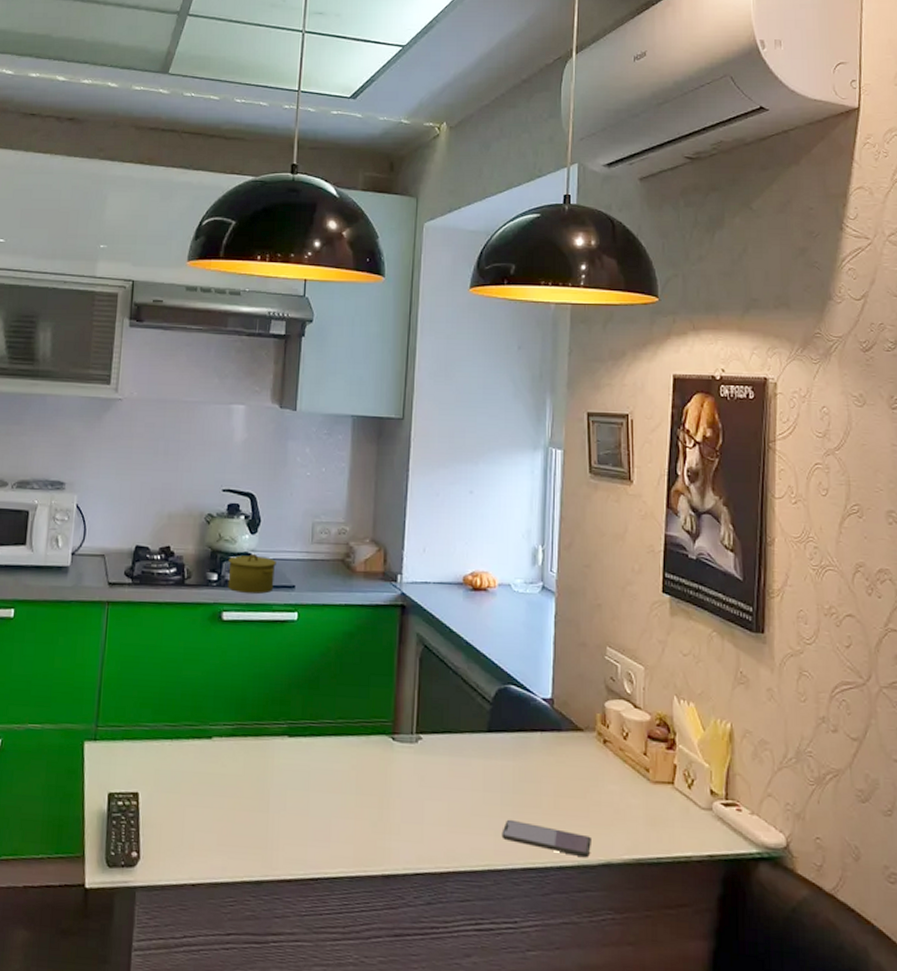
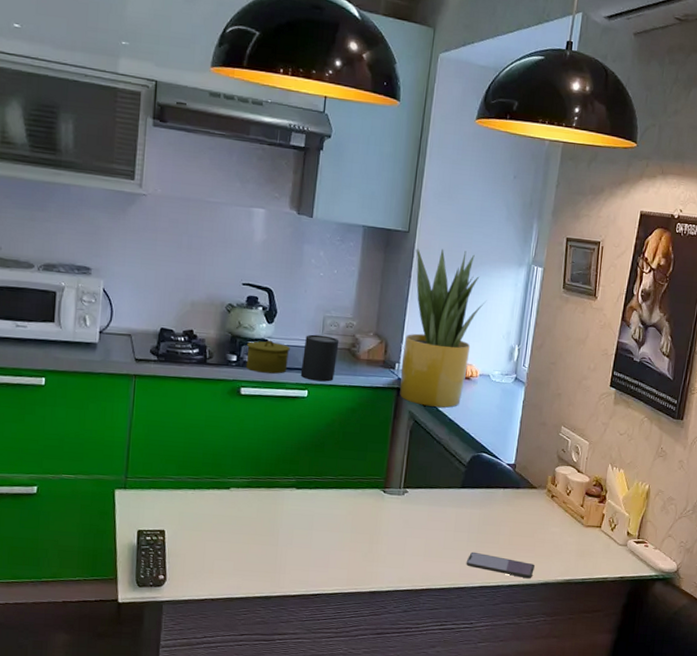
pen holder: none [288,544,331,602] -> present [300,334,339,383]
planter: none [404,435,500,628] -> present [399,248,487,408]

